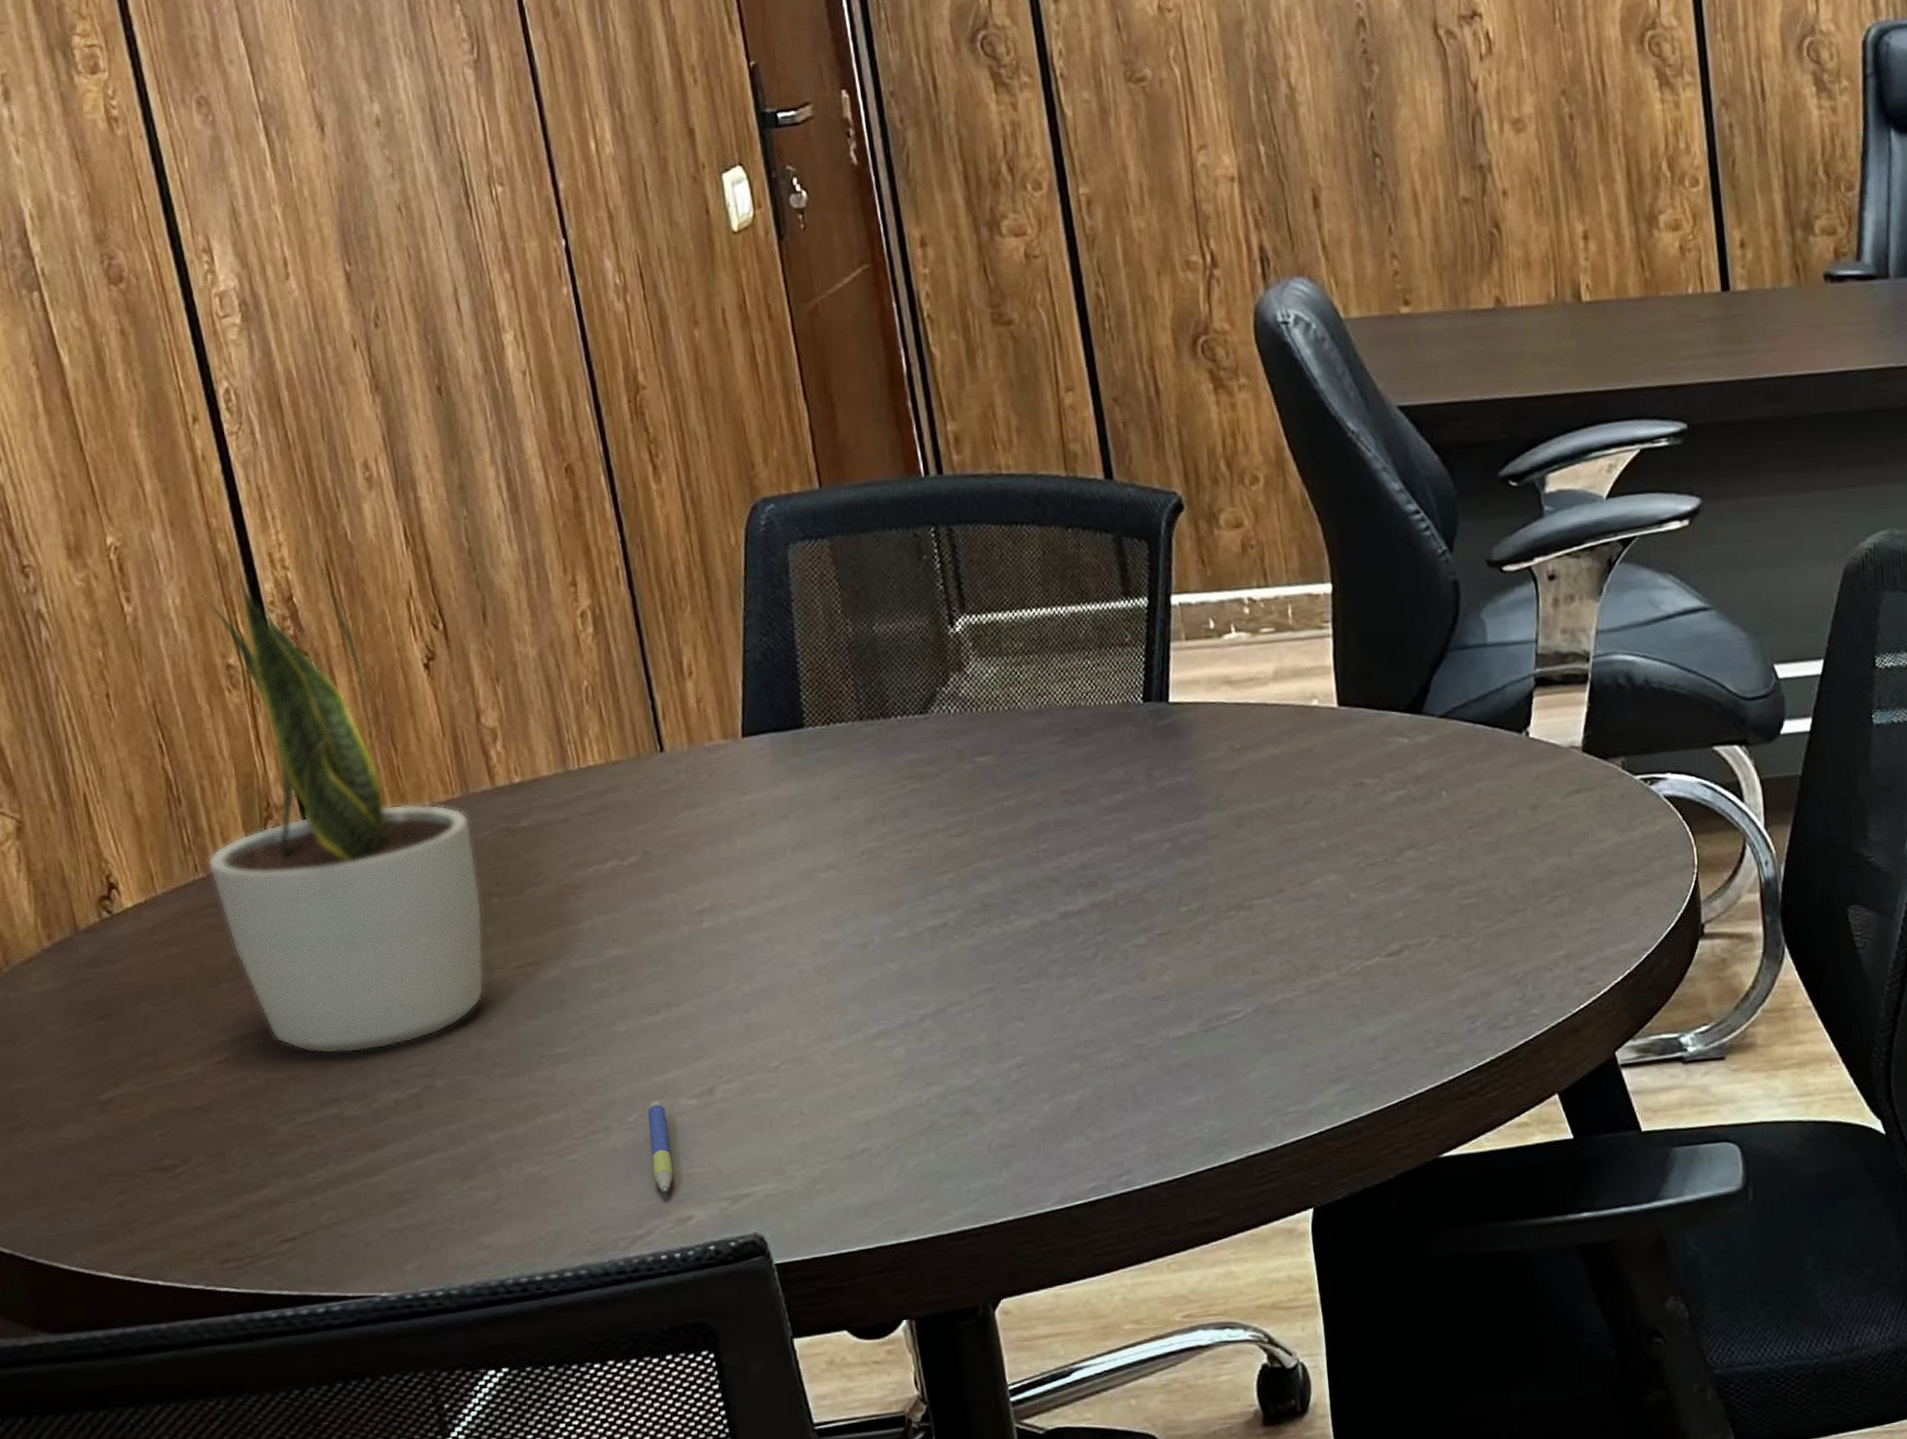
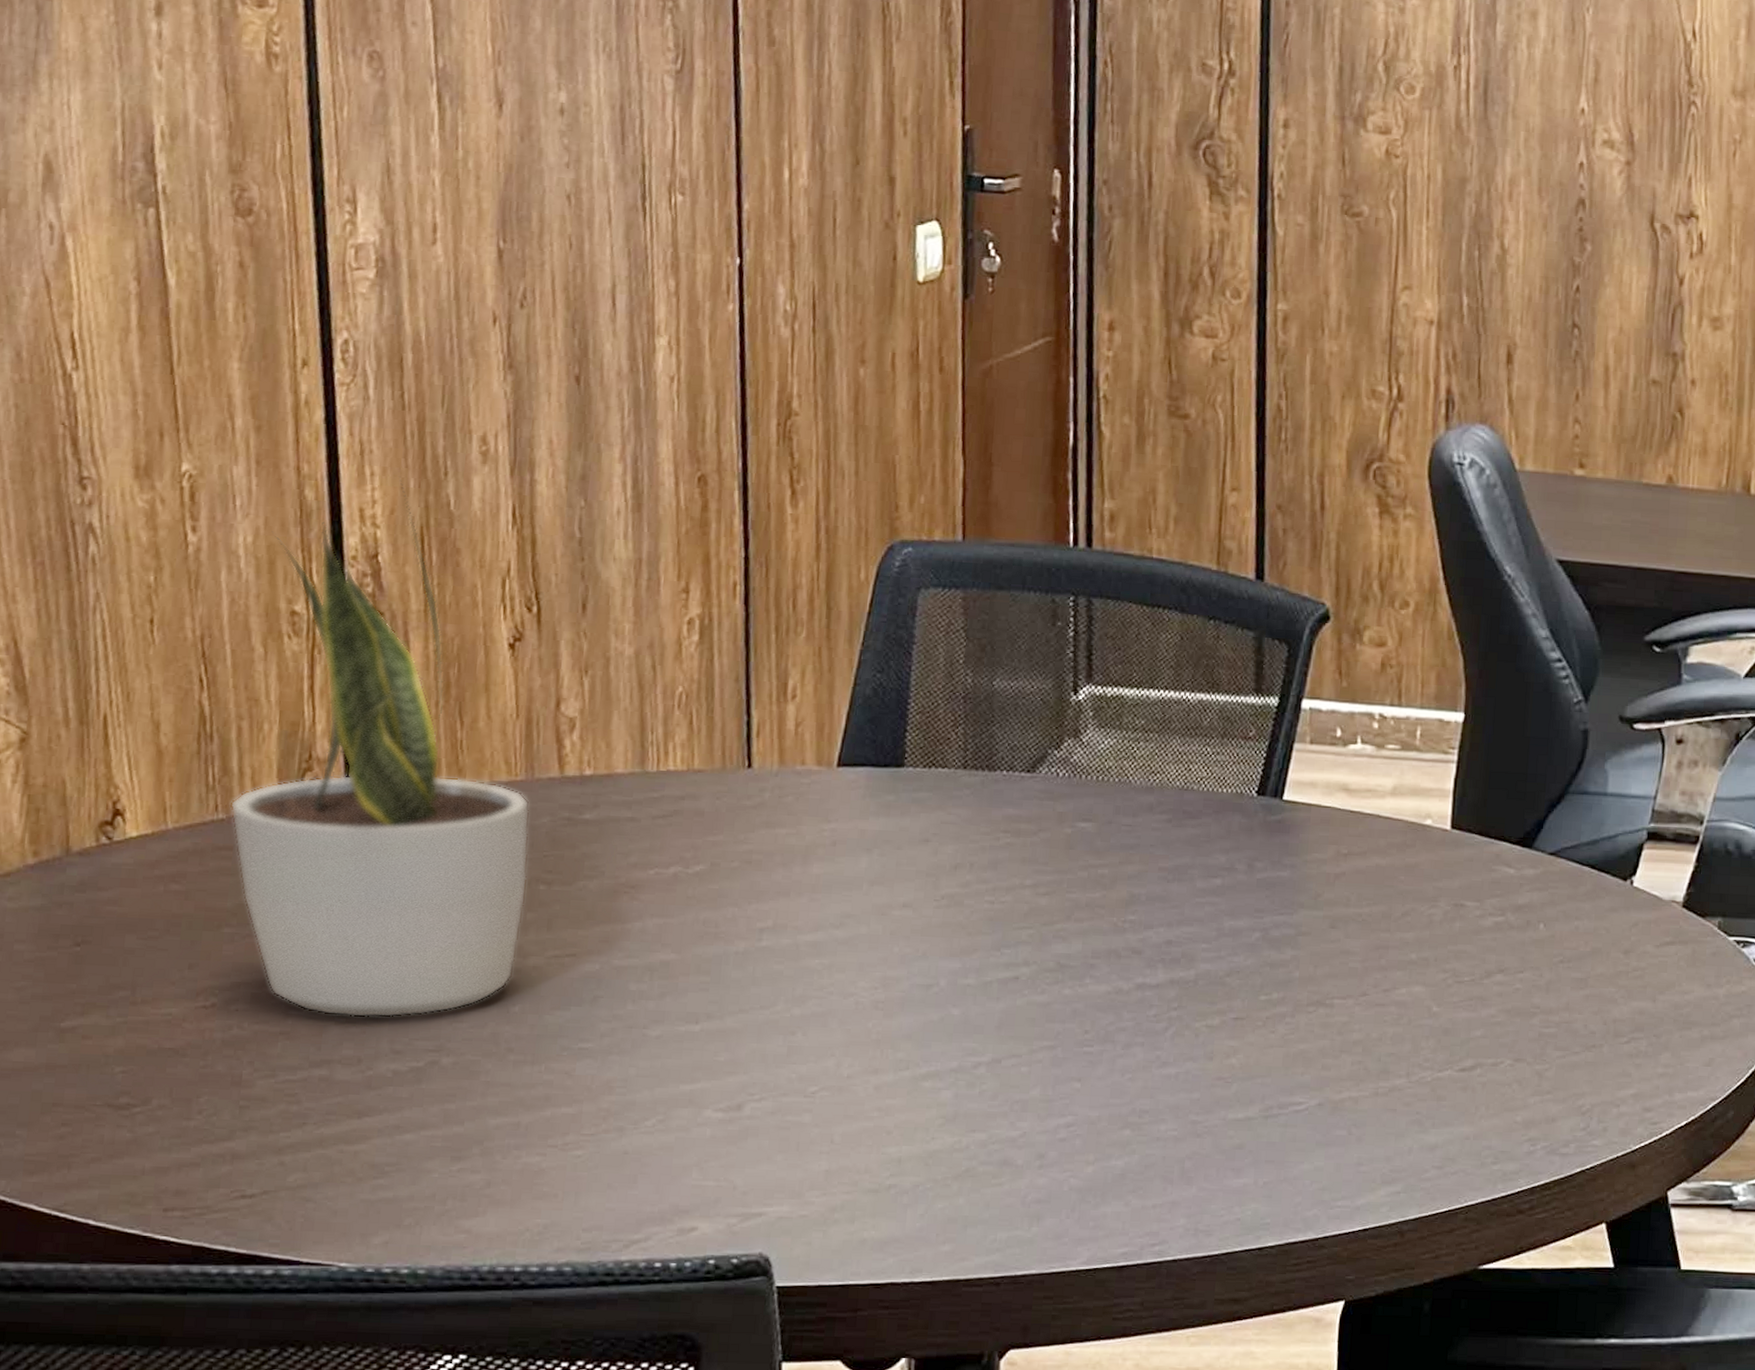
pen: present [647,1100,674,1193] -> none [662,1108,687,1201]

